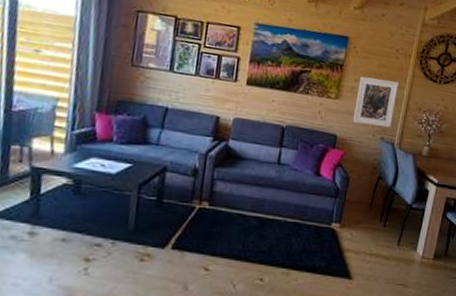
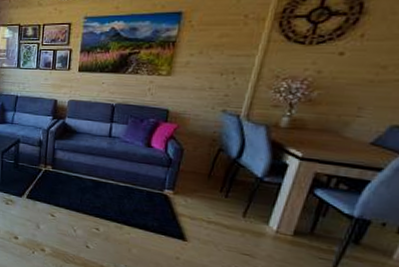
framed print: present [352,76,399,128] -> none [187,49,247,100]

